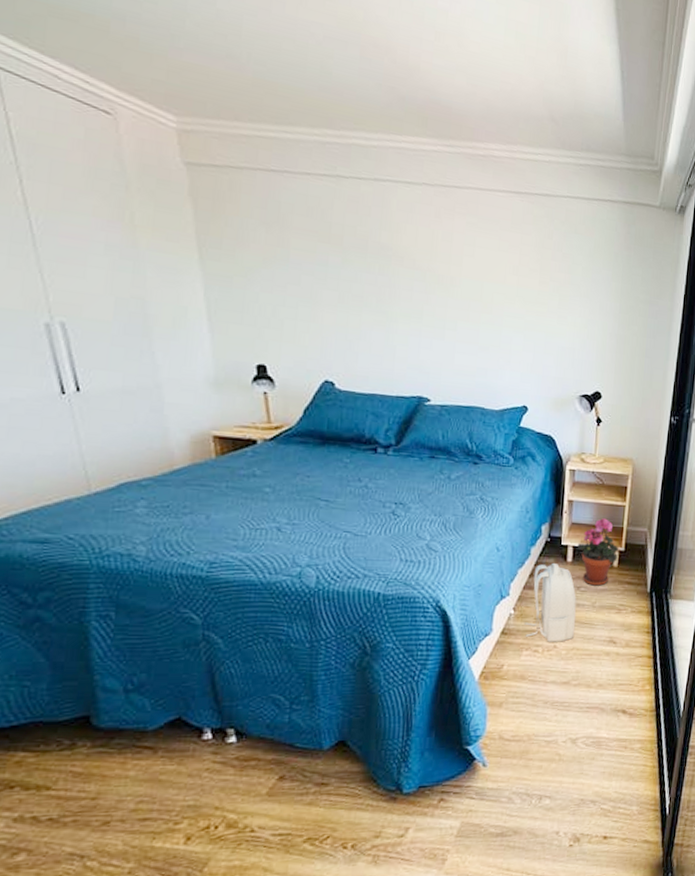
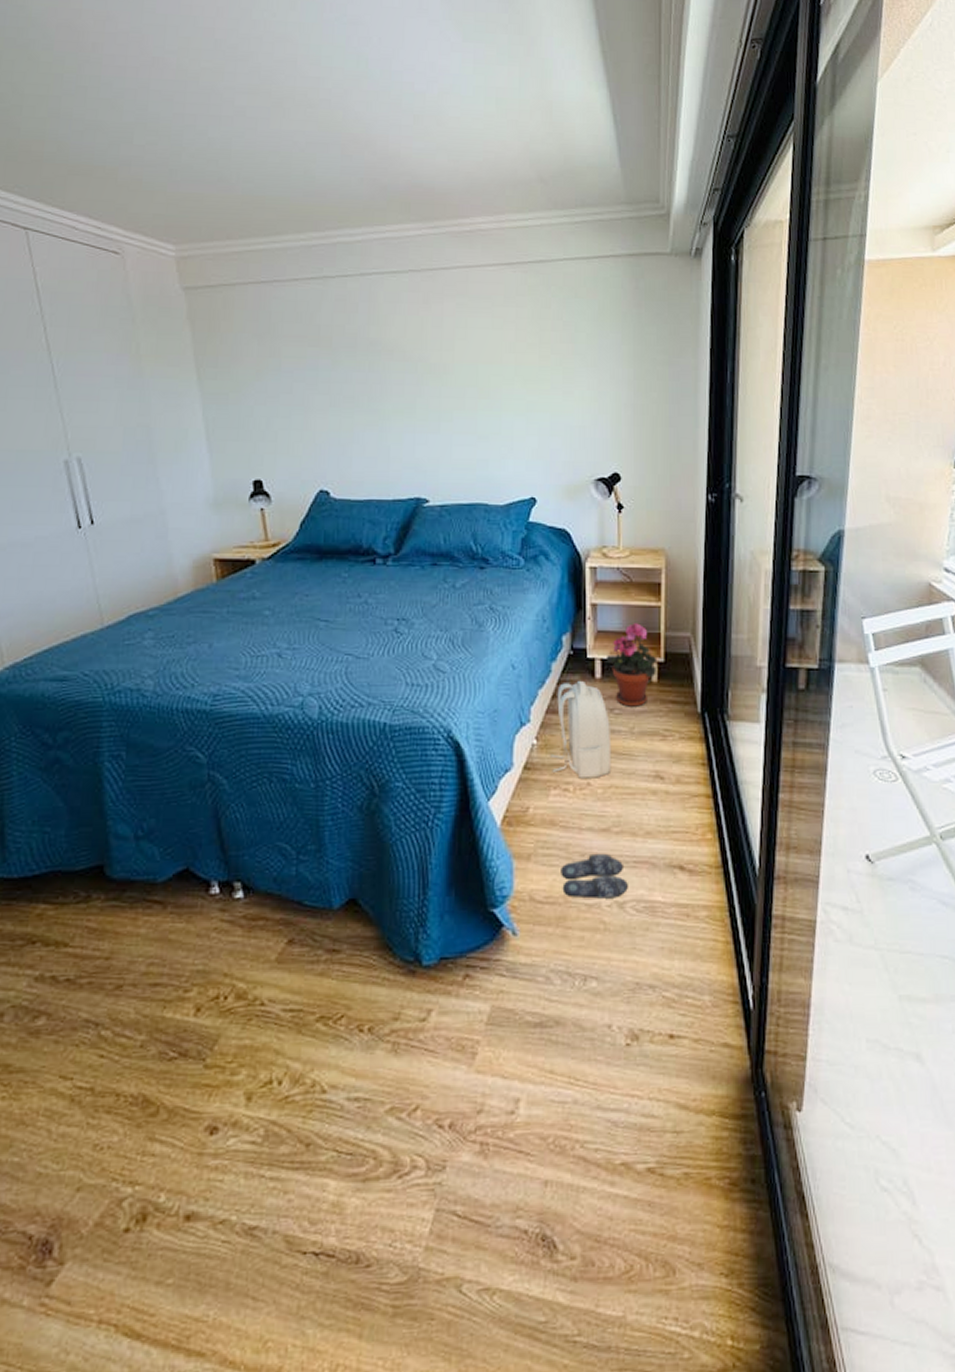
slippers: none [527,701,581,736] -> present [561,853,628,899]

